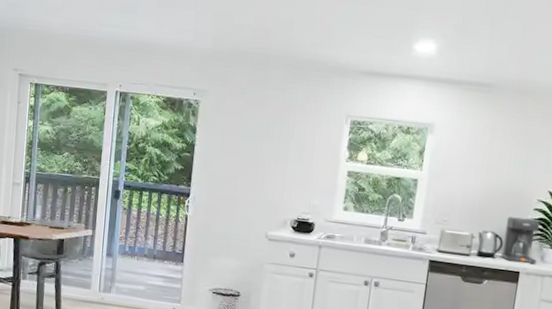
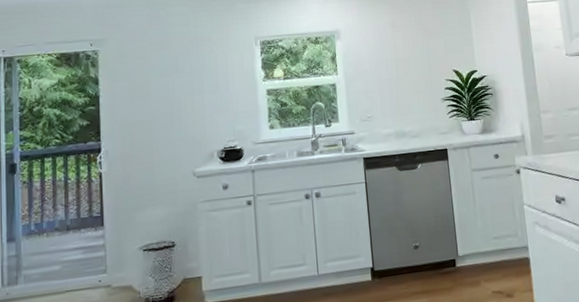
toaster: present [436,227,476,256] -> none [365,121,401,149]
kettle: present [476,229,503,259] -> none [402,116,427,144]
coffee maker: present [501,216,541,265] -> none [424,98,460,141]

